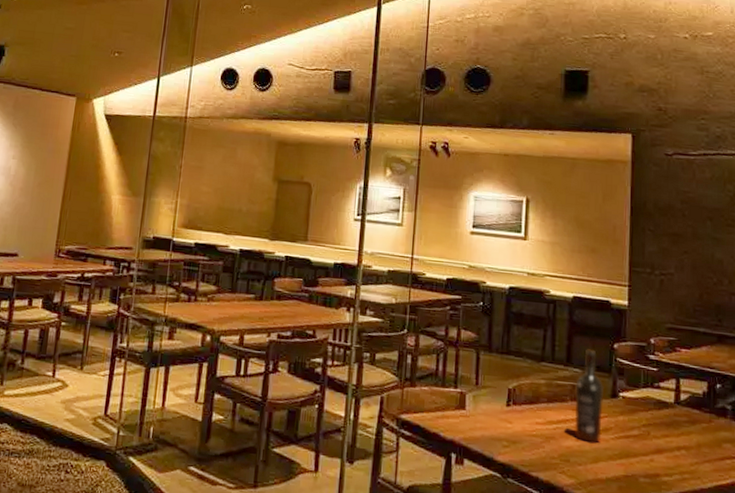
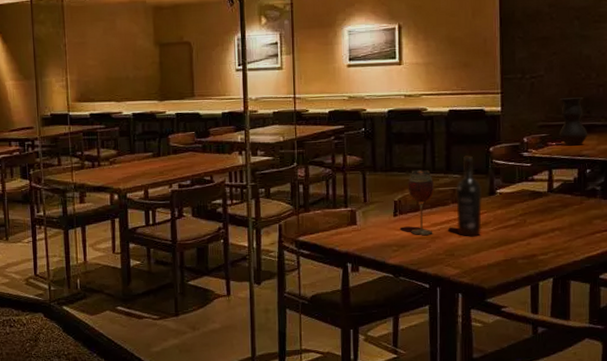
wineglass: none [524,356,553,434] -> present [408,169,435,236]
vase: none [688,301,719,356] -> present [559,97,588,146]

